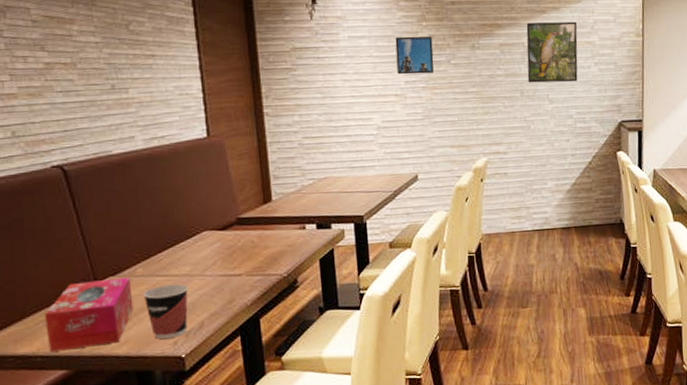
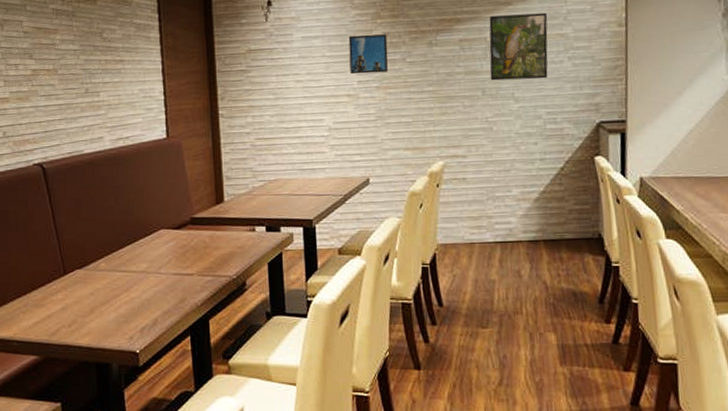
tissue box: present [45,277,134,352] -> none [22,270,96,338]
cup: present [143,284,188,339] -> none [104,280,144,333]

